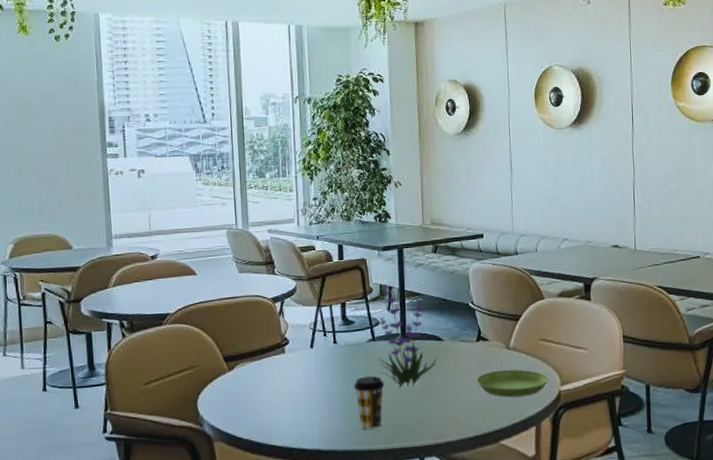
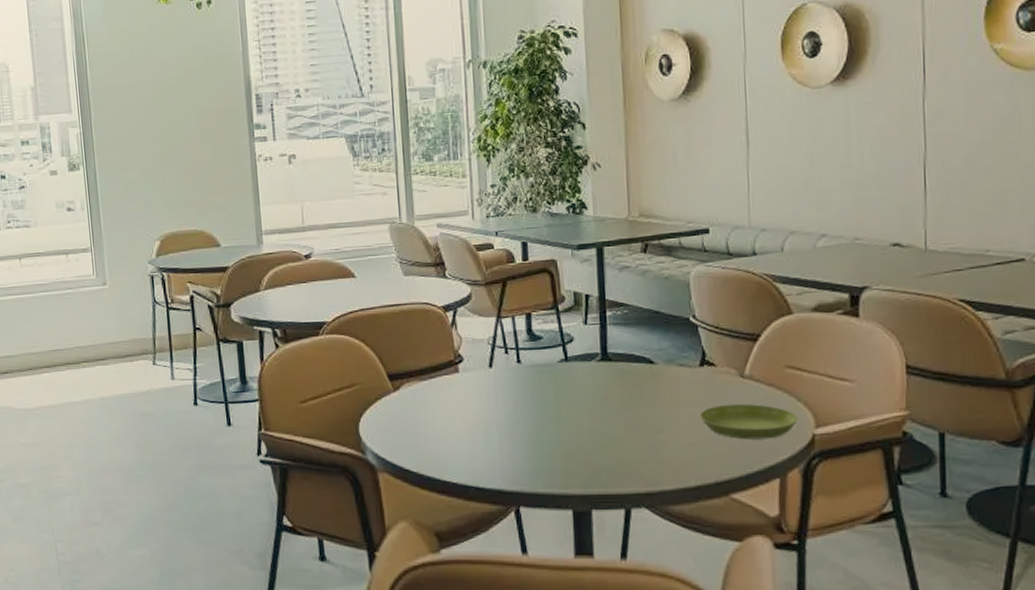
coffee cup: present [353,375,385,430] -> none [541,404,581,470]
plant: present [377,283,438,388] -> none [571,290,648,421]

